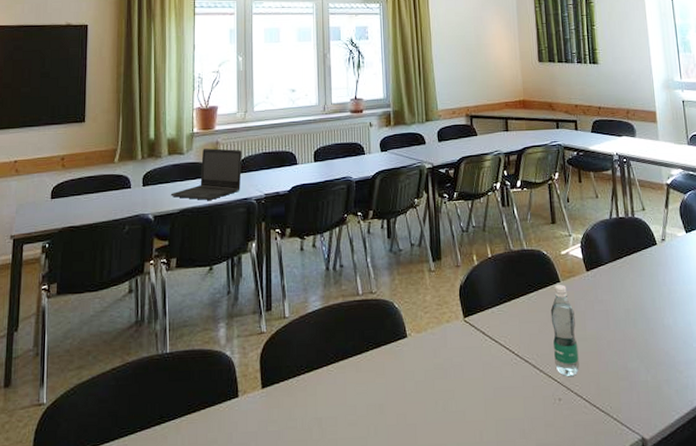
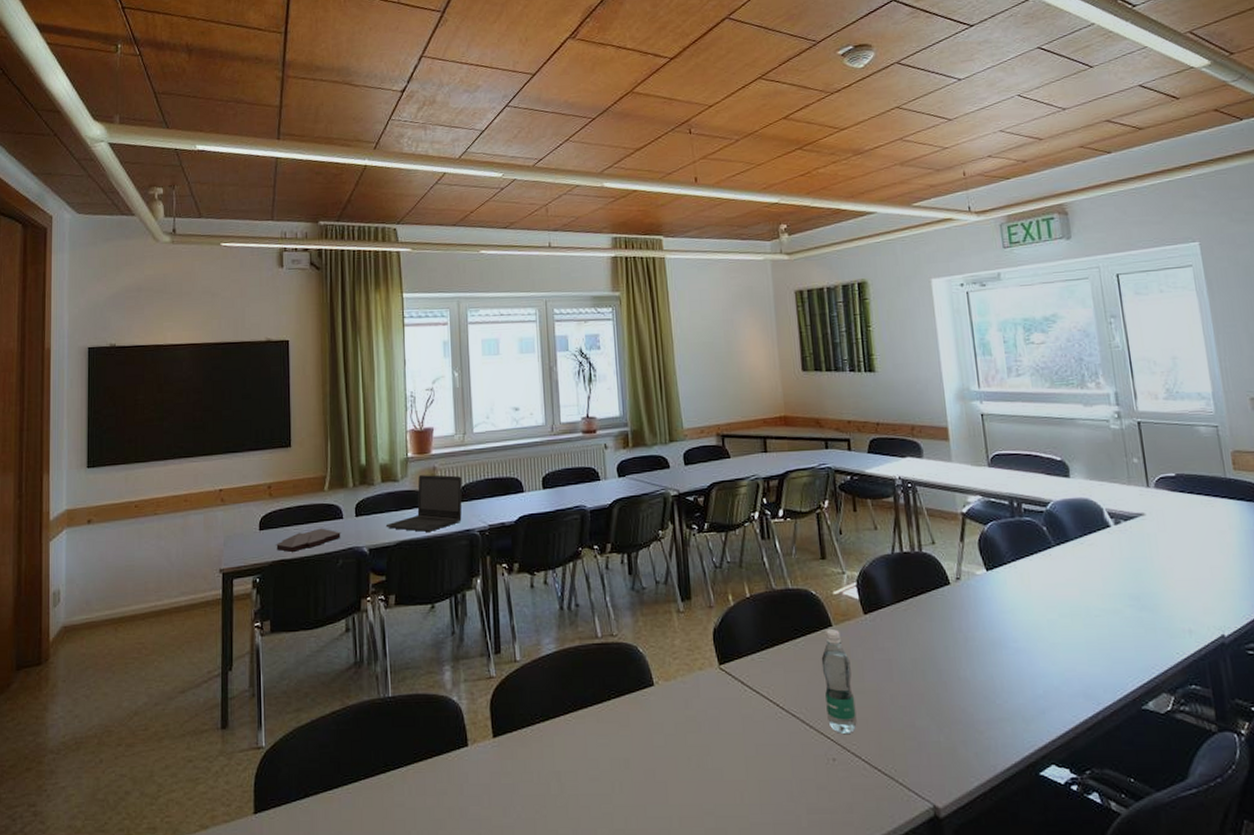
papers: none [65,196,129,219] -> present [275,528,342,552]

